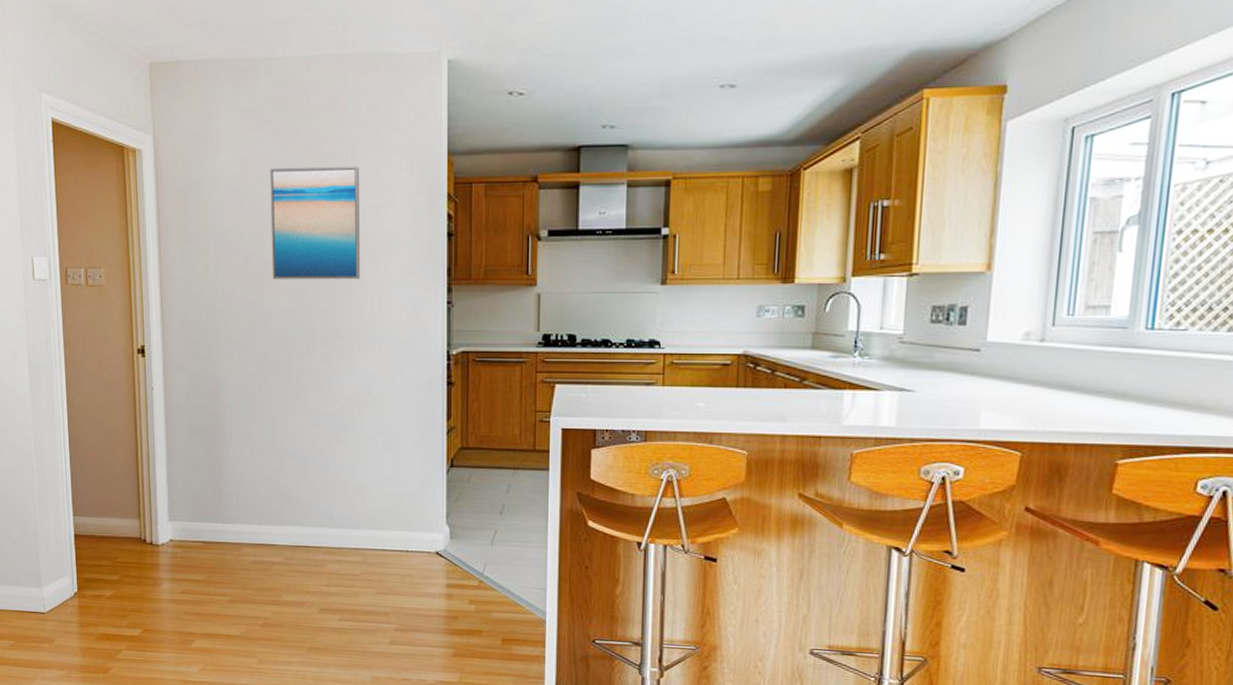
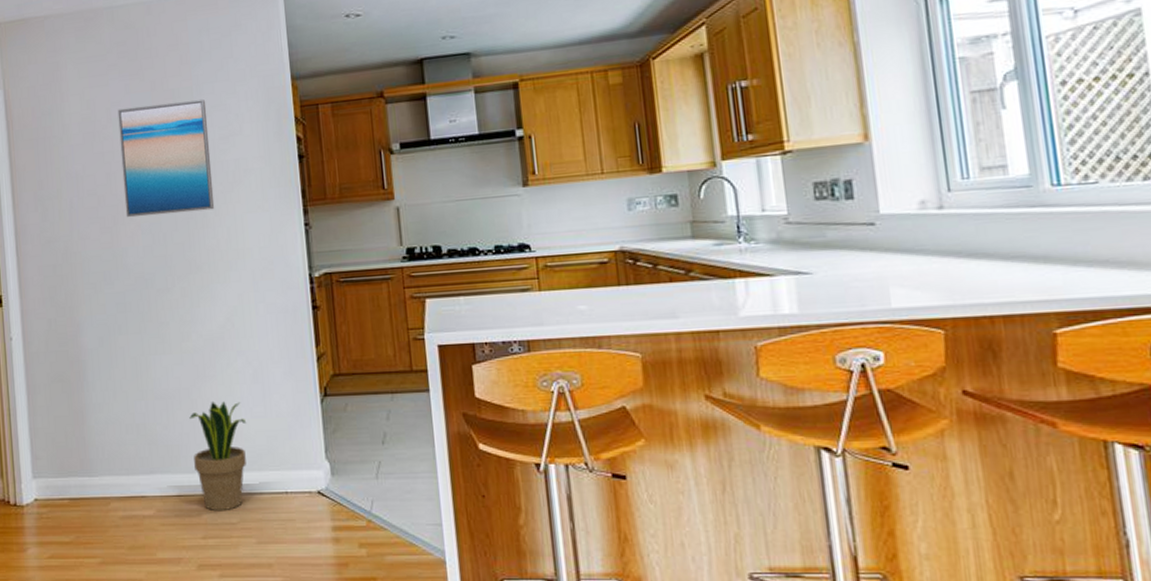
potted plant: none [321,462,376,564] -> present [189,400,247,512]

